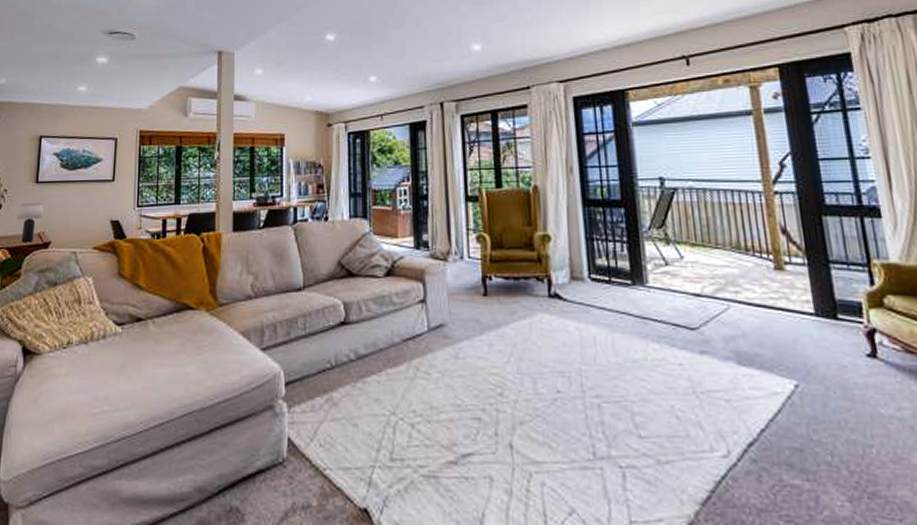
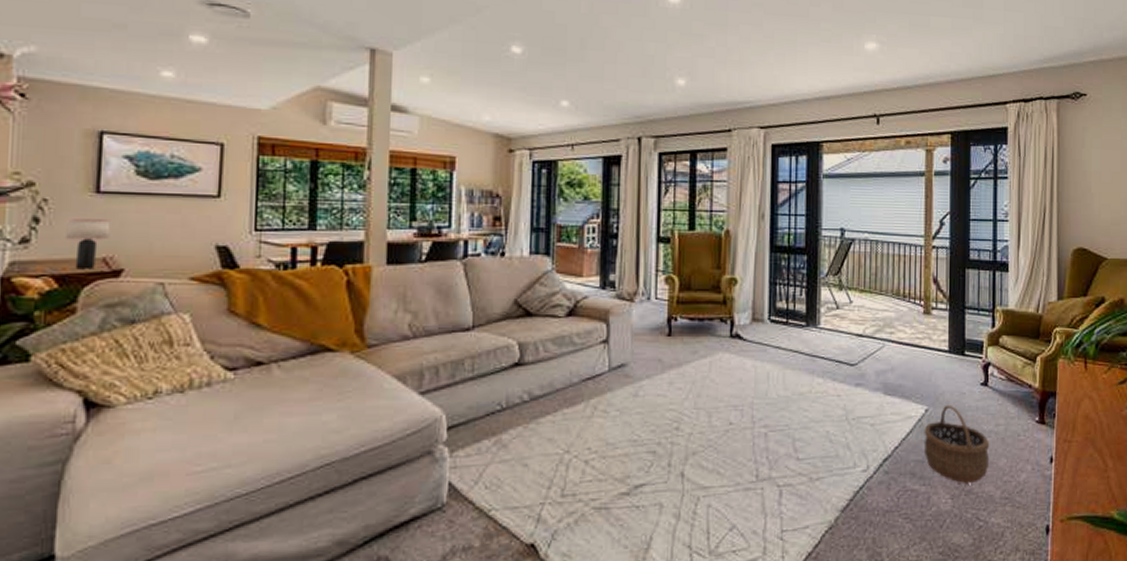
wicker basket: none [796,380,898,484] -> present [924,404,990,484]

